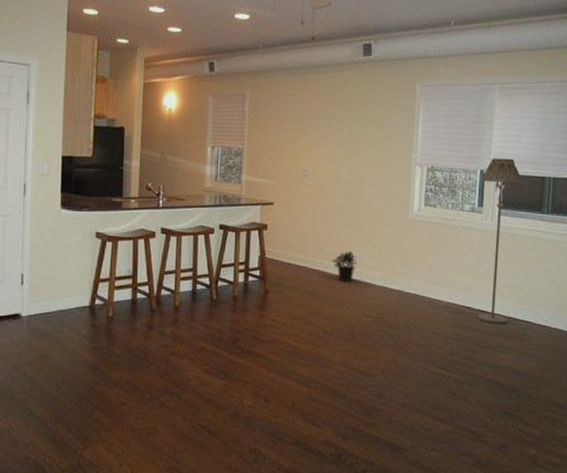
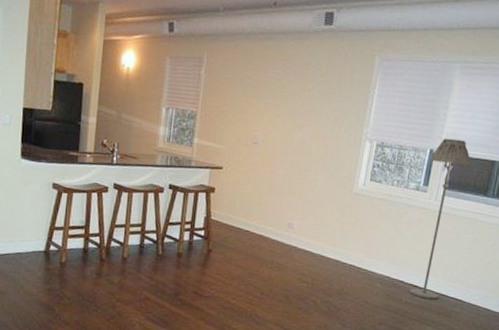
potted plant: present [332,250,357,282] -> none [274,218,299,249]

